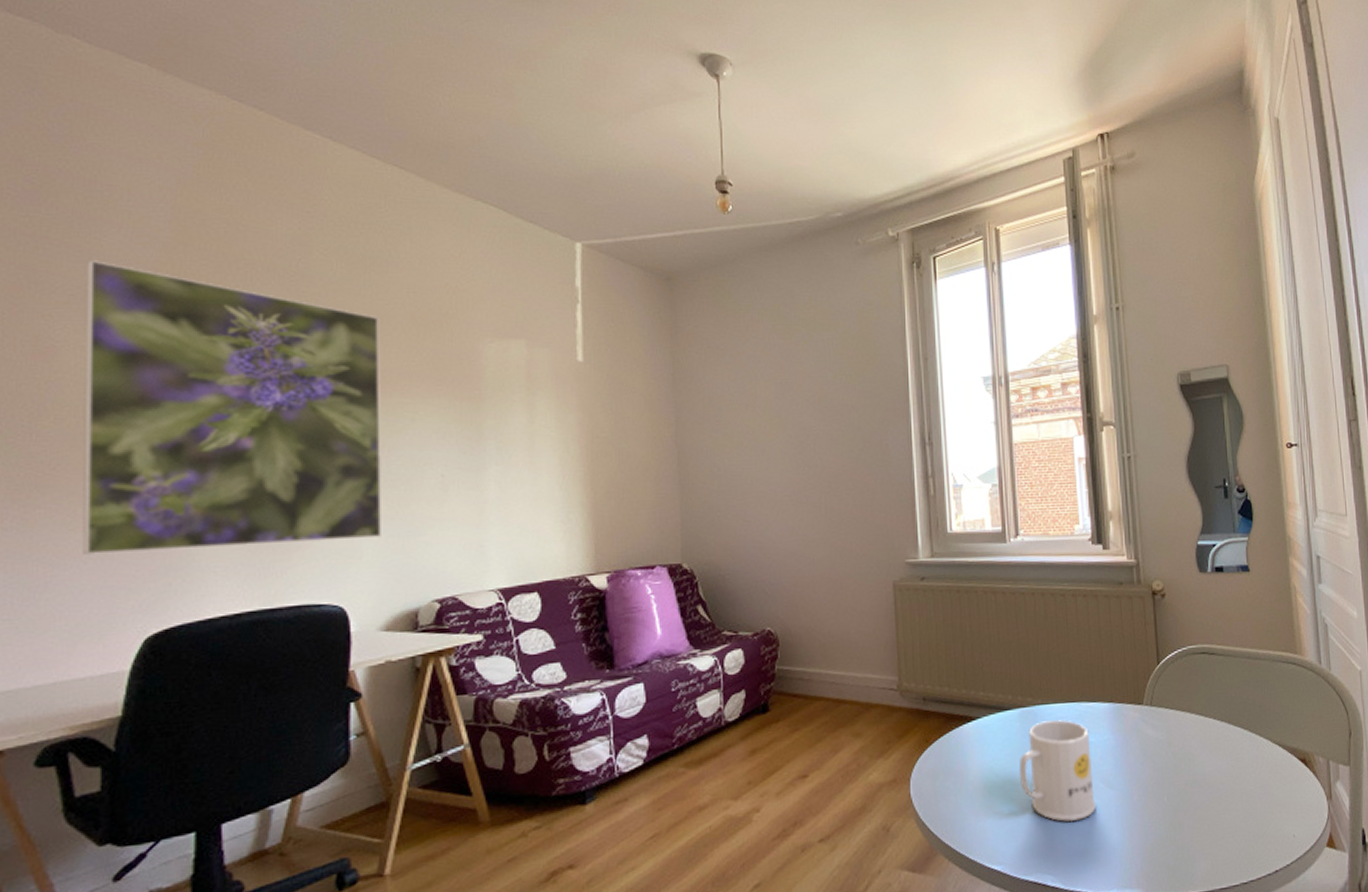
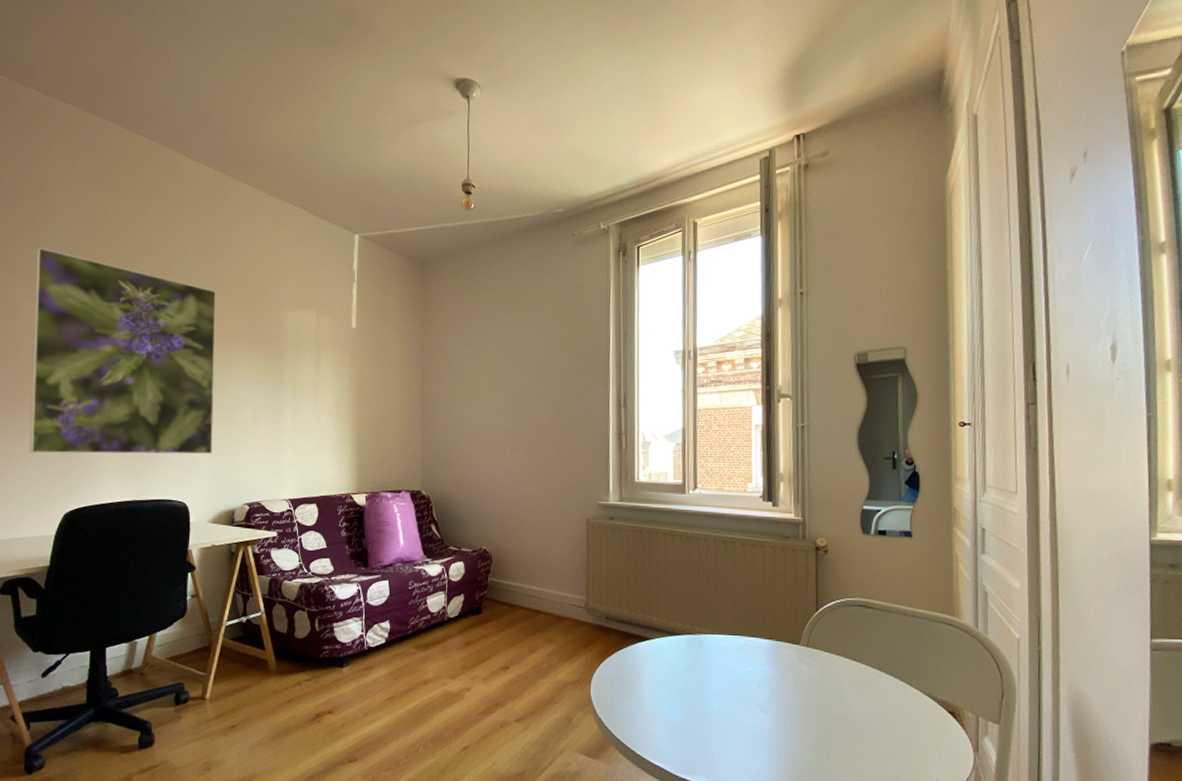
mug: present [1019,720,1096,822] -> none [684,648,750,737]

